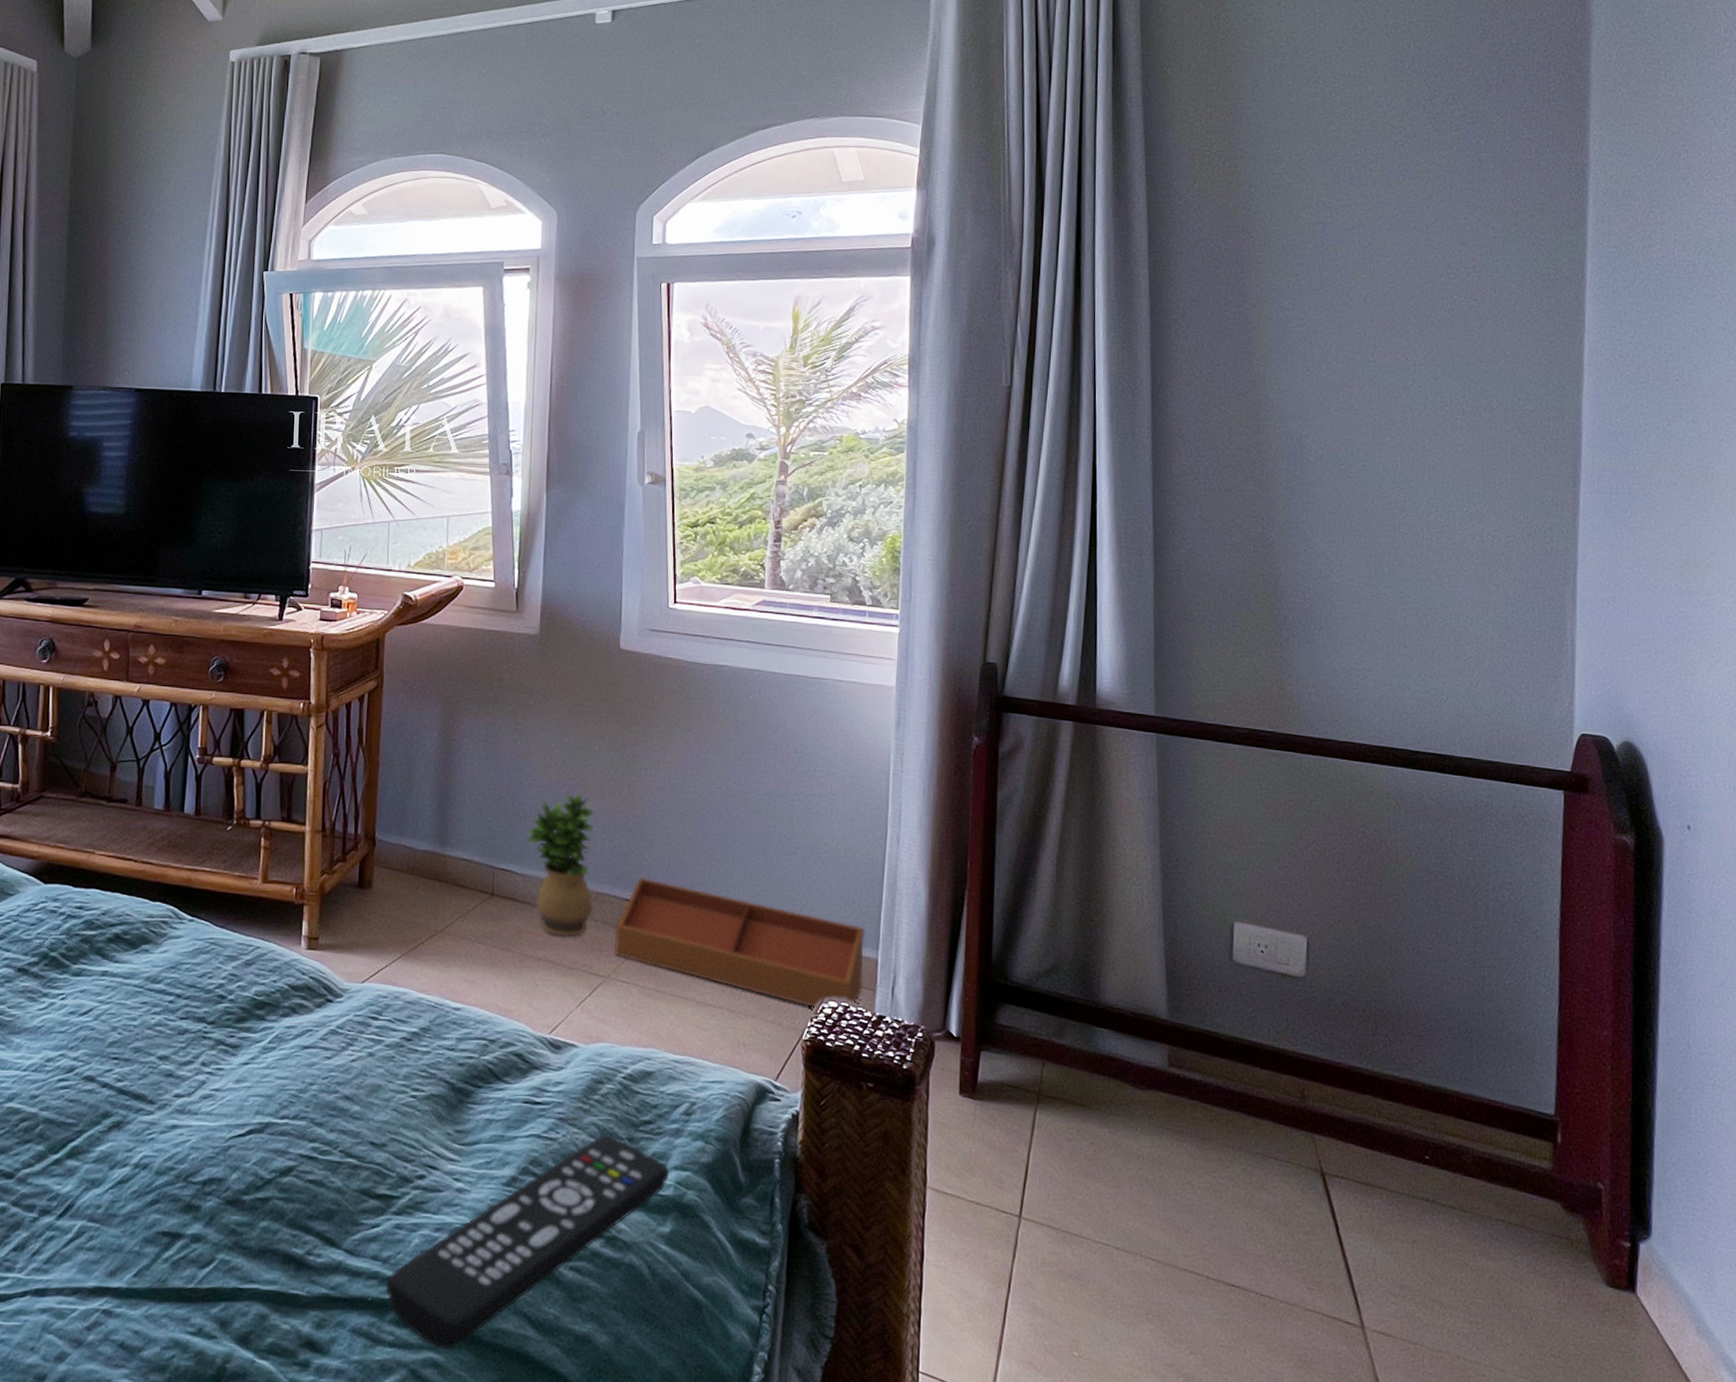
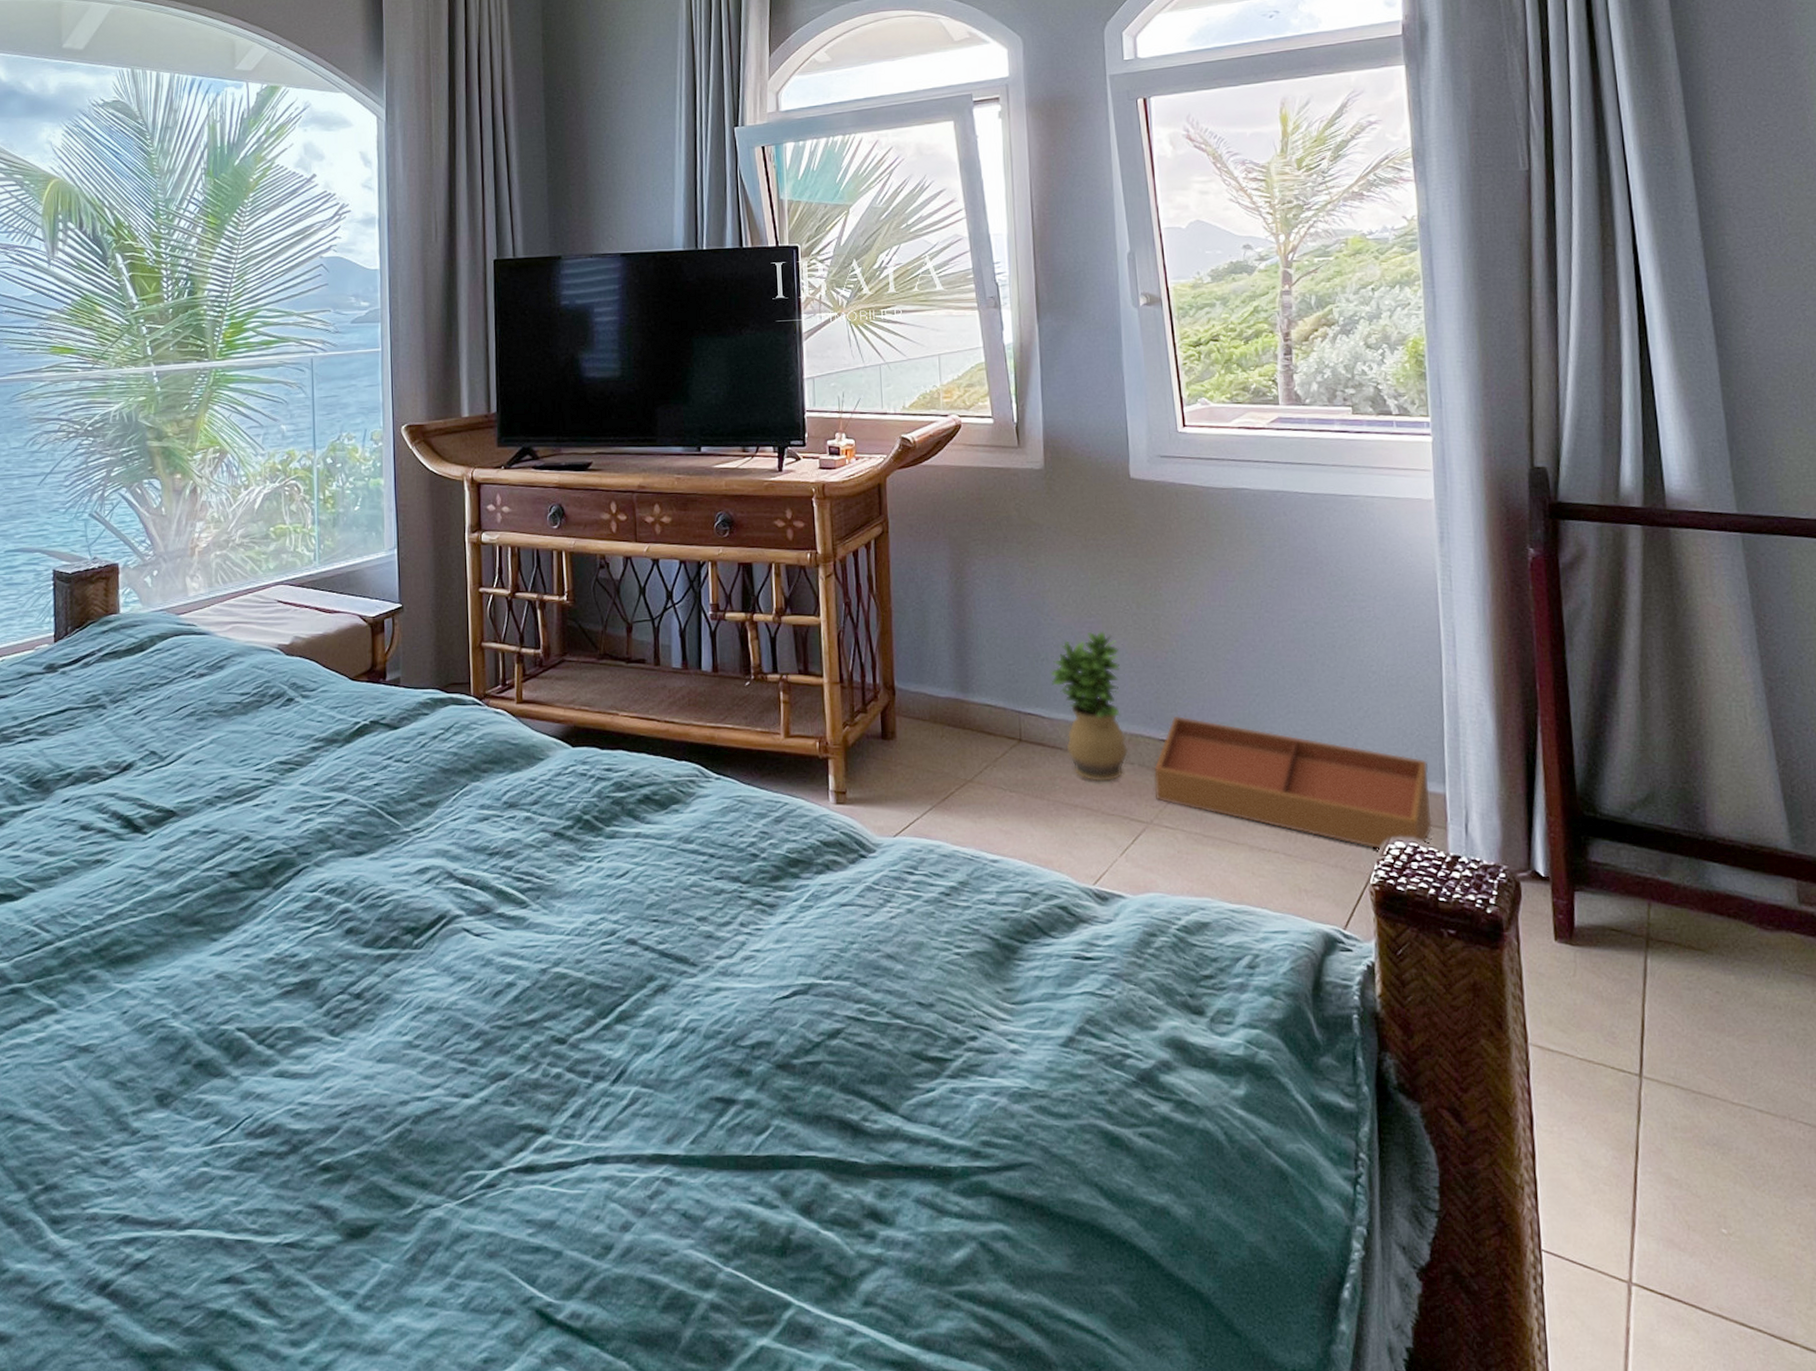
remote control: present [386,1134,669,1349] -> none [946,990,1237,1221]

